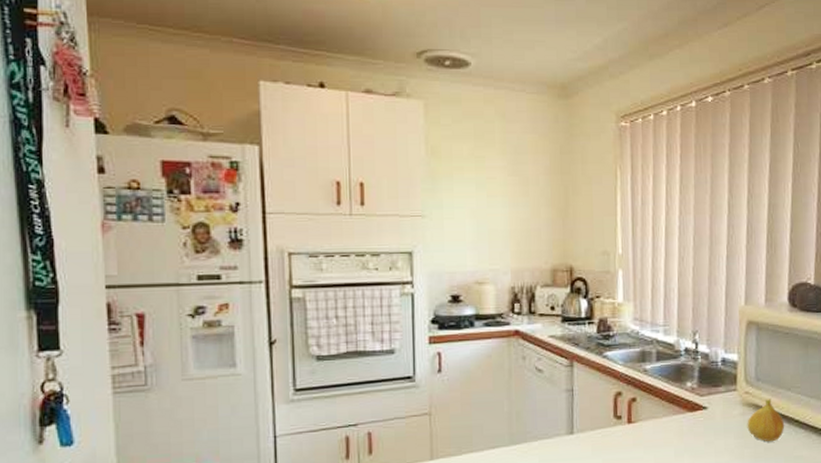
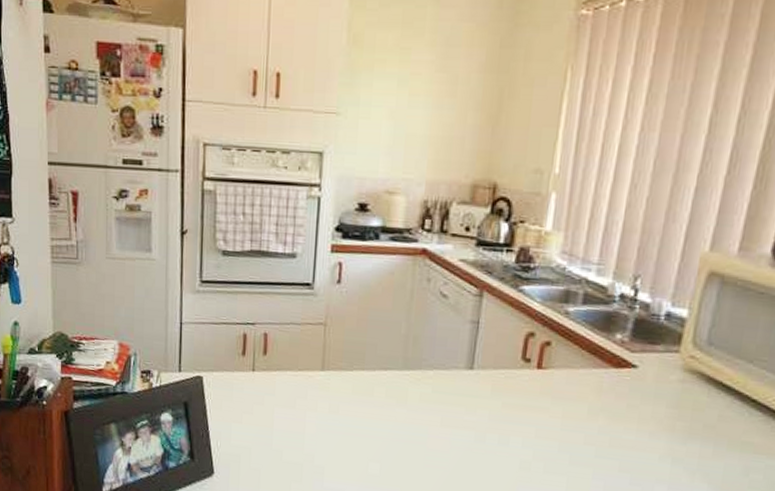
fruit: present [747,399,785,442] -> none [685,368,737,420]

